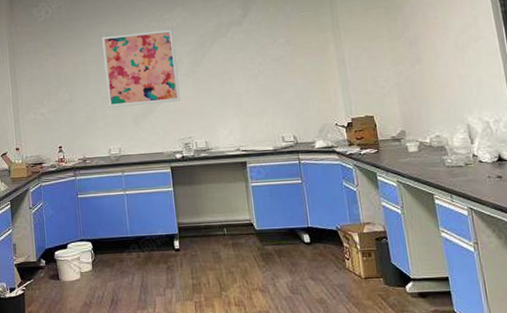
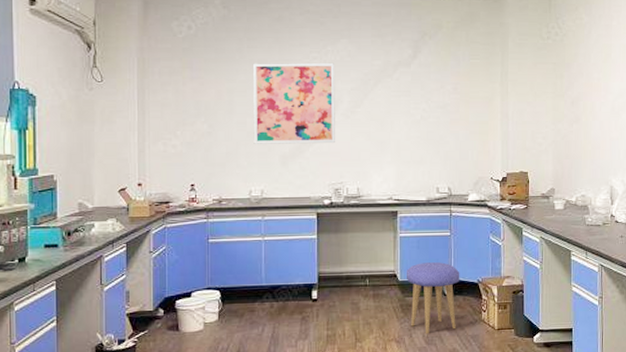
stool: none [262,210,320,283] -> present [407,262,460,334]

